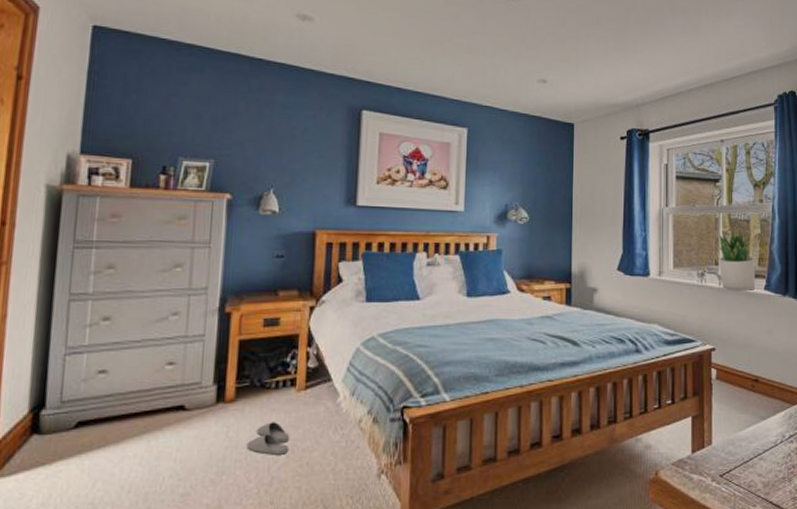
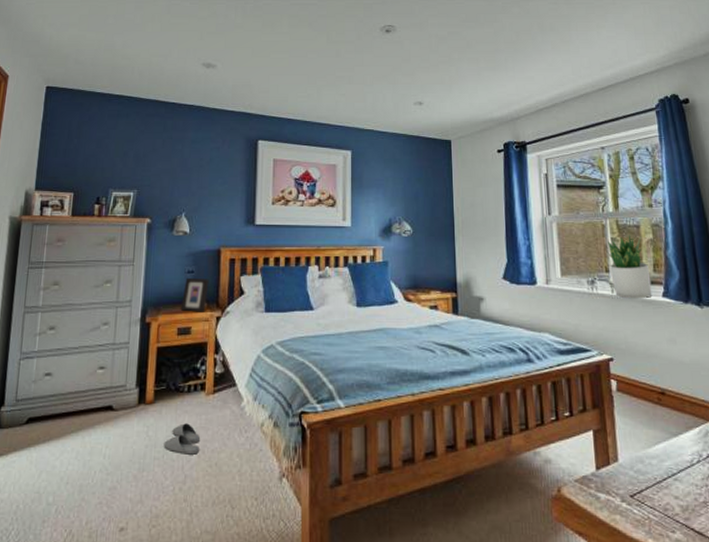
picture frame: none [268,262,302,301] -> present [181,277,209,312]

